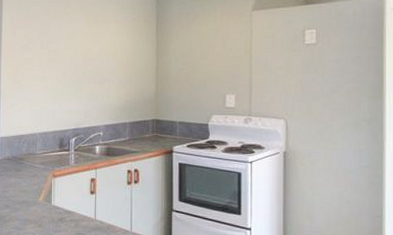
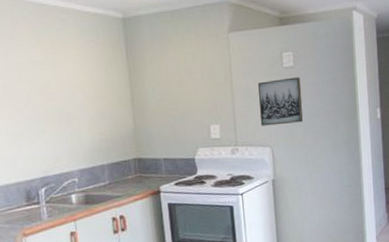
wall art: none [276,54,323,99] -> present [257,77,304,126]

